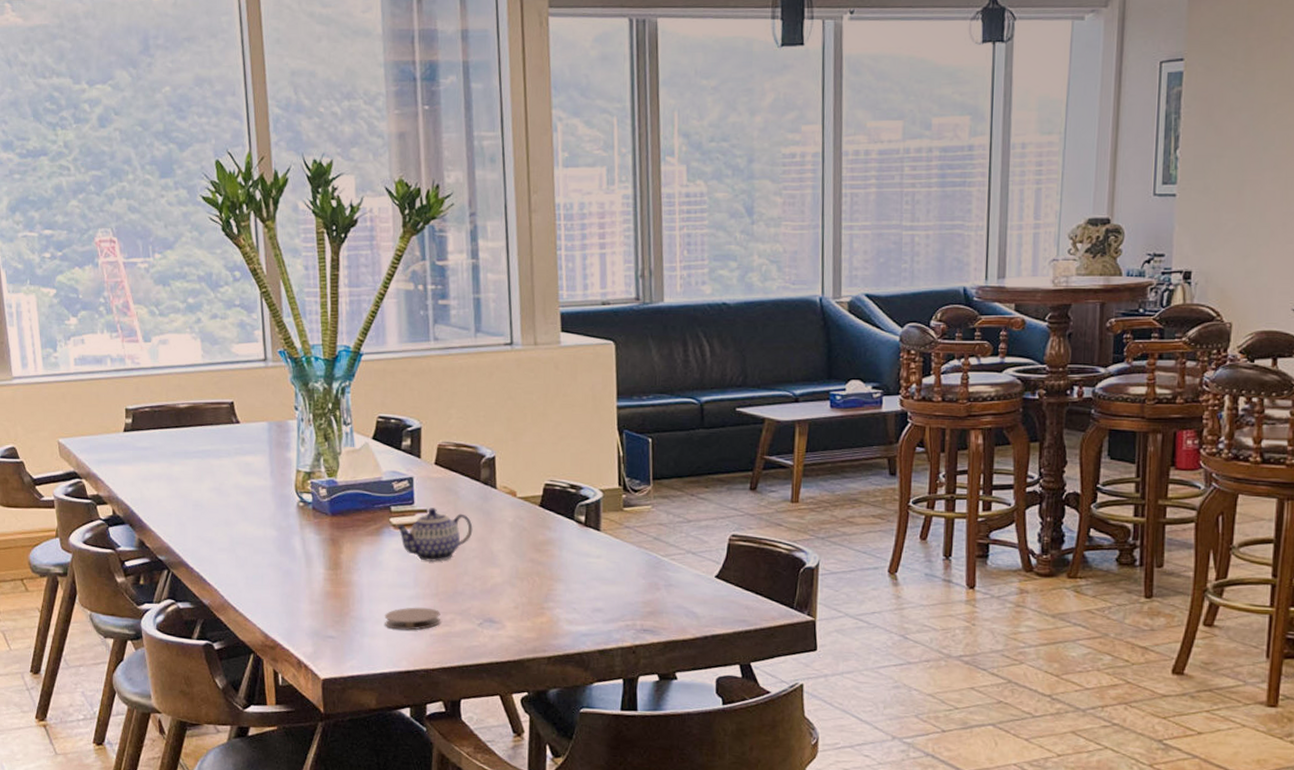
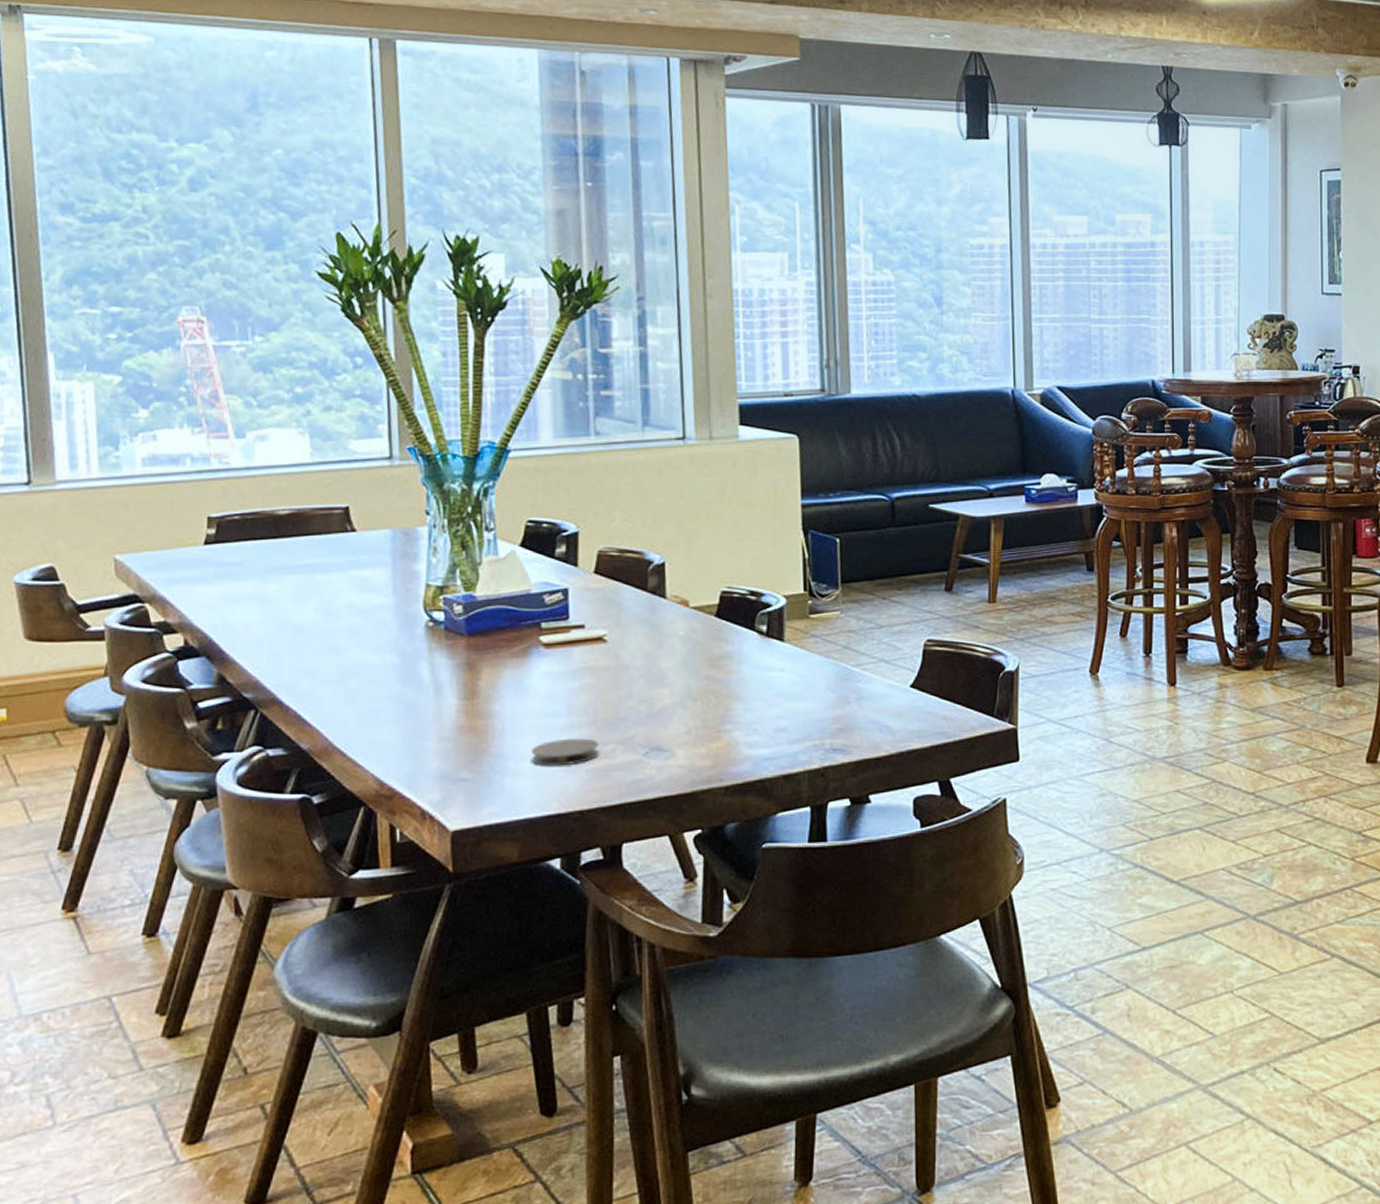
teapot: present [395,508,473,563] -> none [545,623,638,686]

